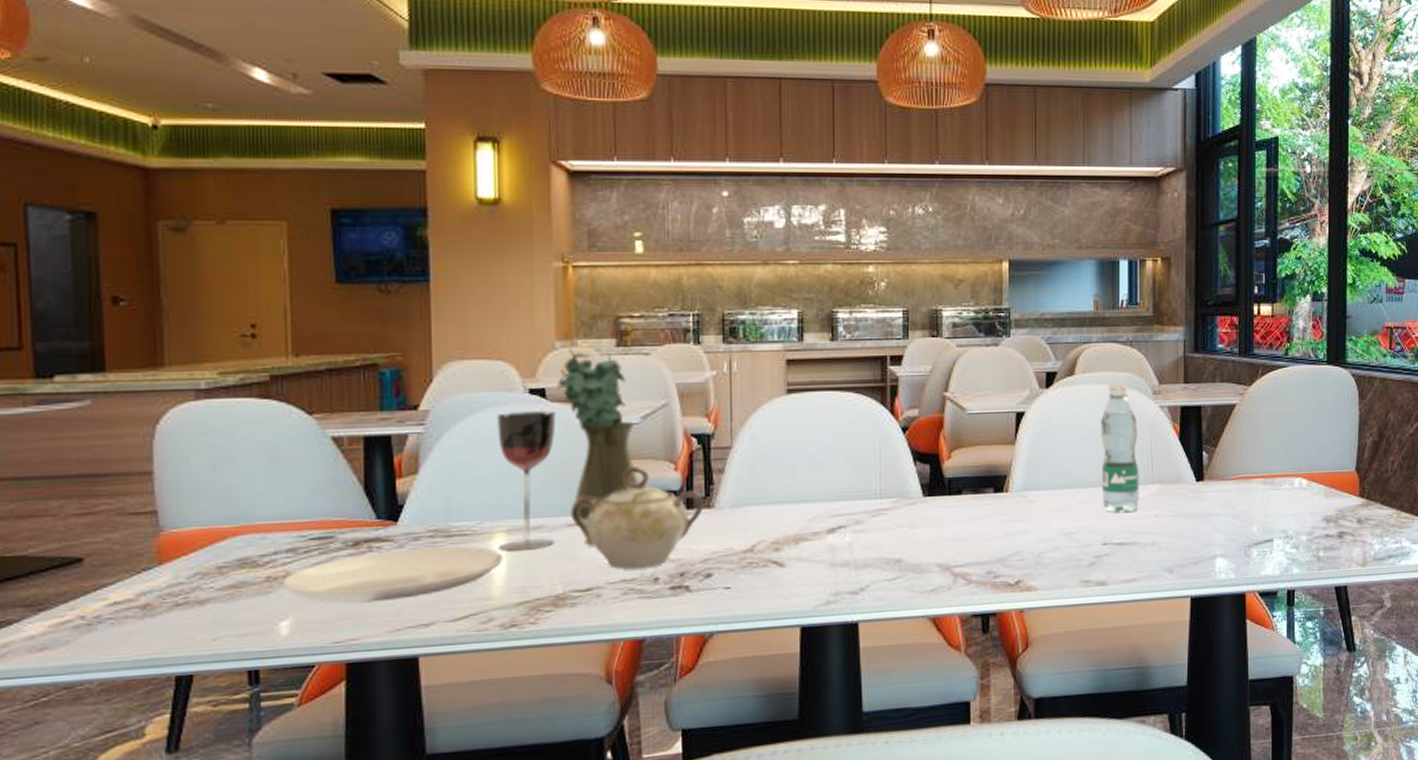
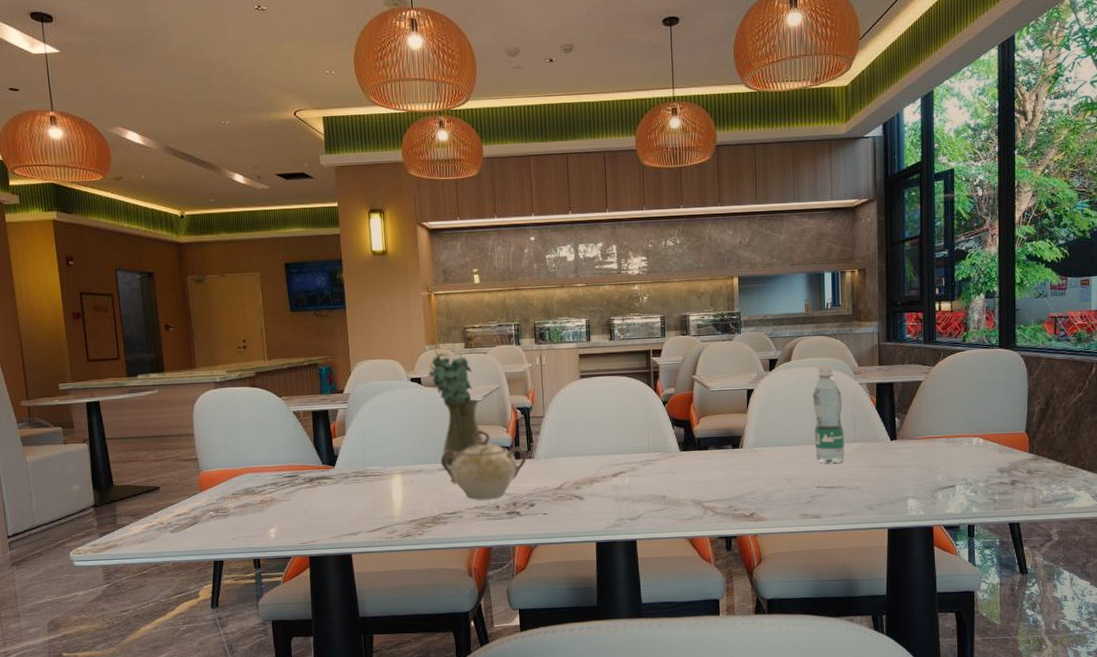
fork: none [98,574,227,634] -> present [170,498,239,534]
plate: present [282,547,504,603] -> none [270,483,400,518]
wineglass: present [497,411,556,551] -> none [392,393,431,486]

